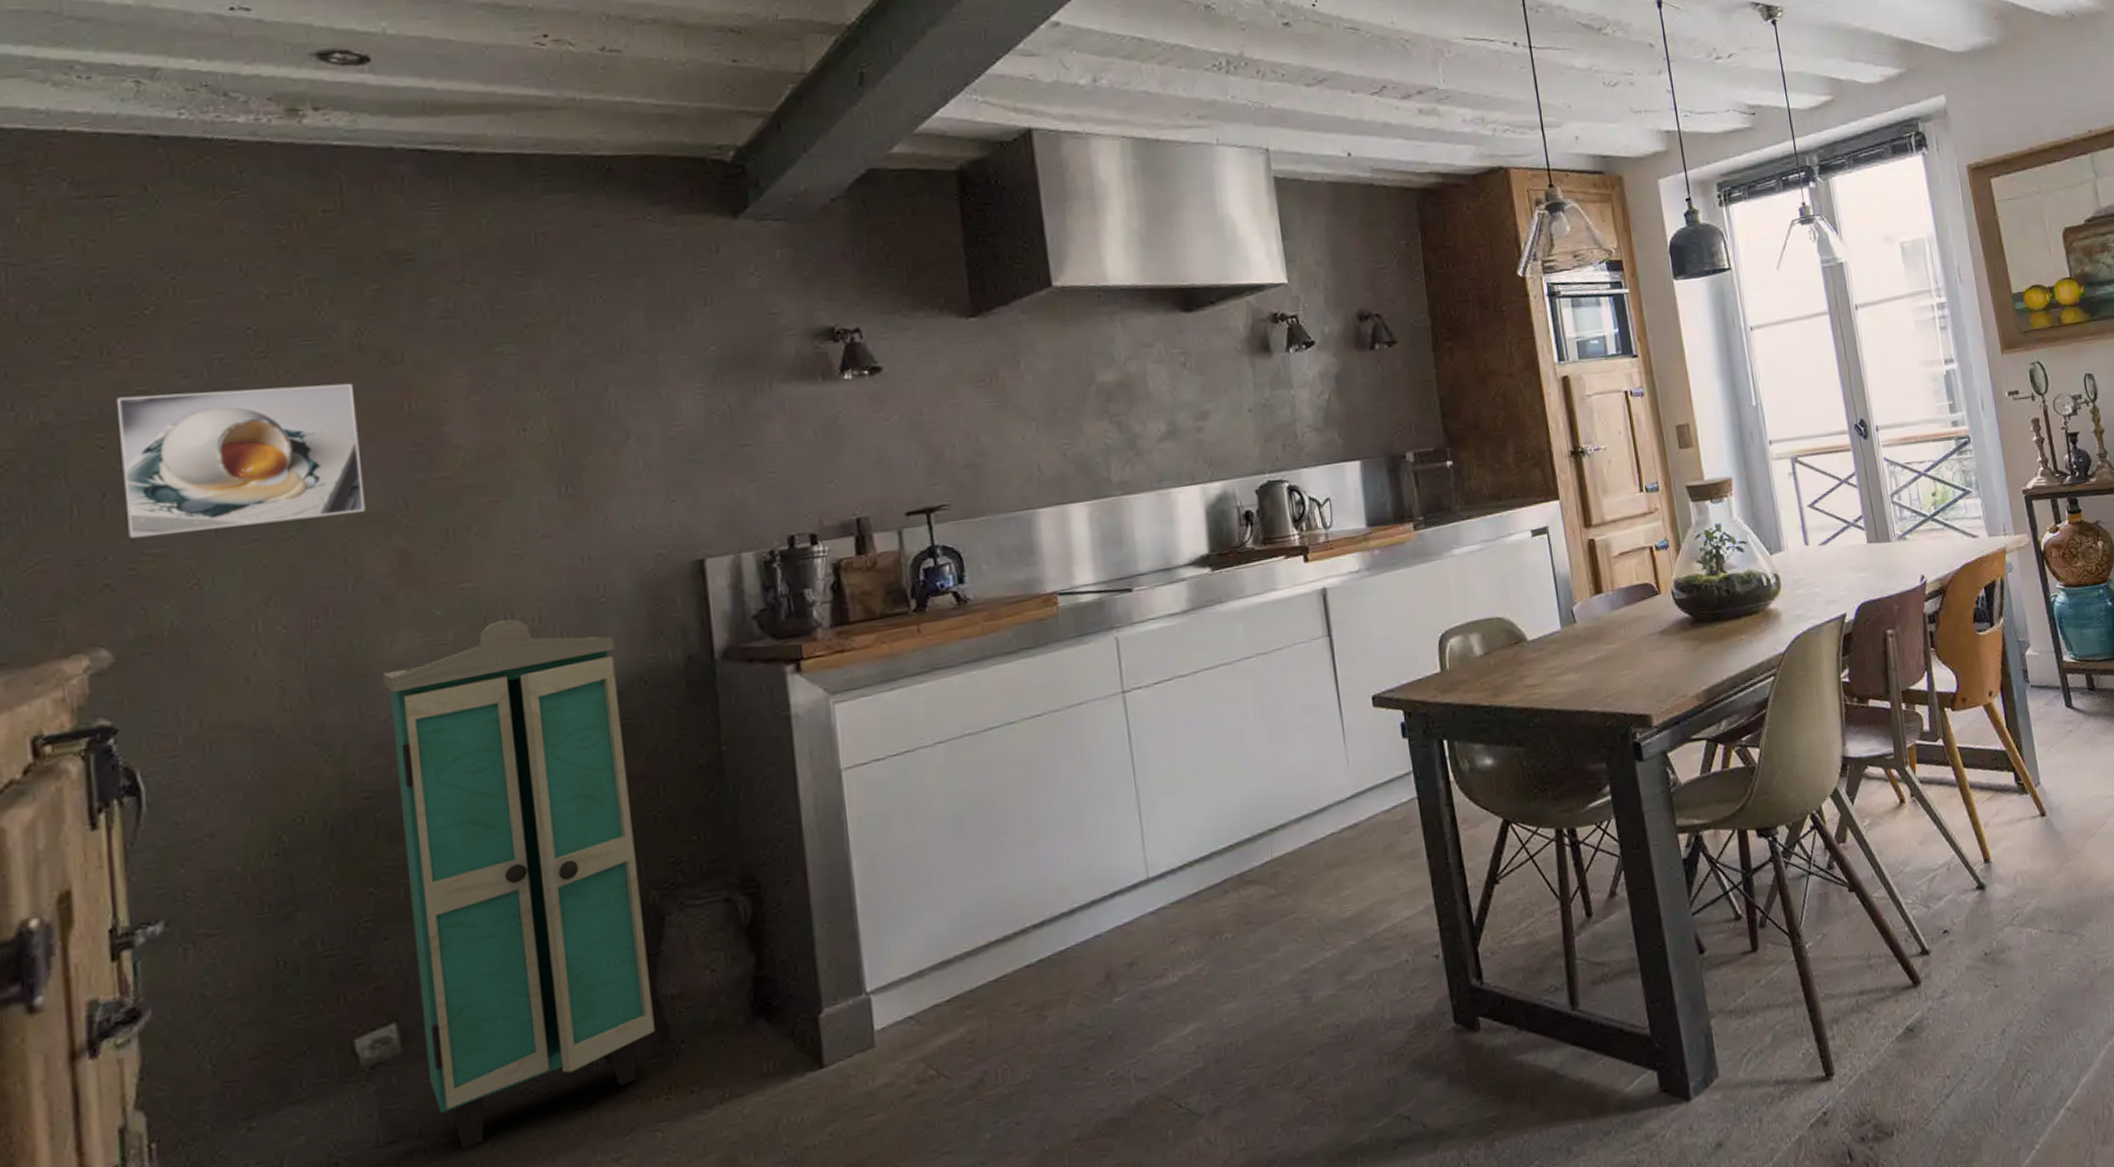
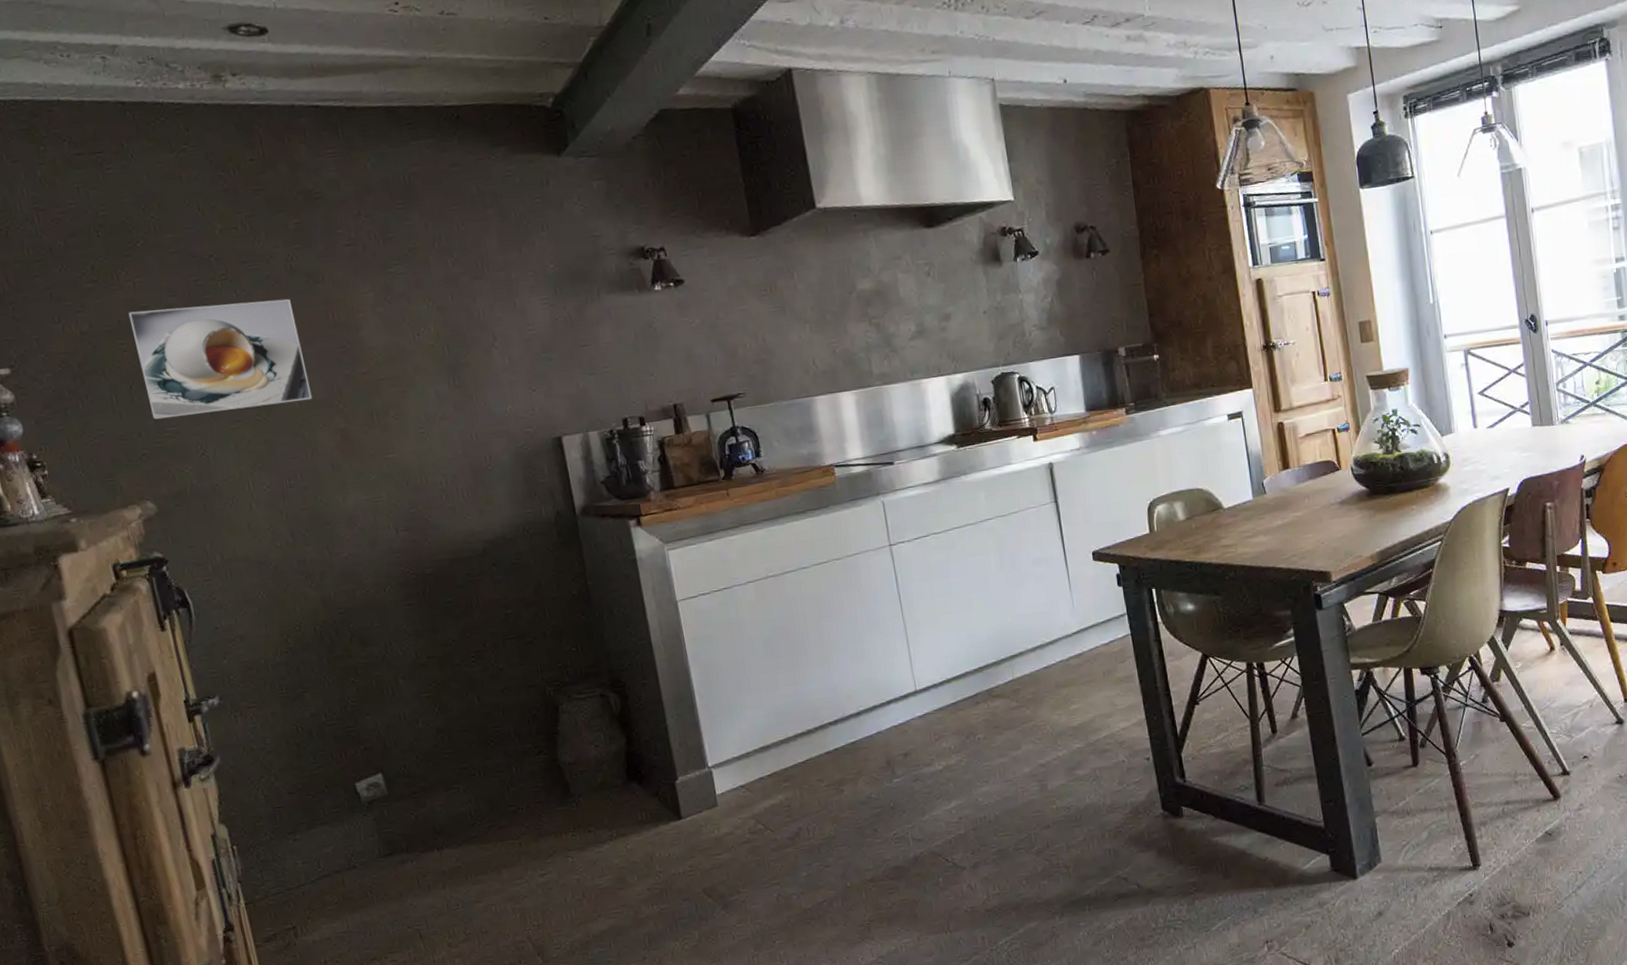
cabinet: present [383,619,655,1149] -> none [341,482,560,862]

